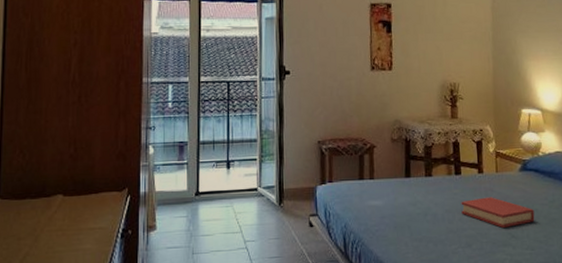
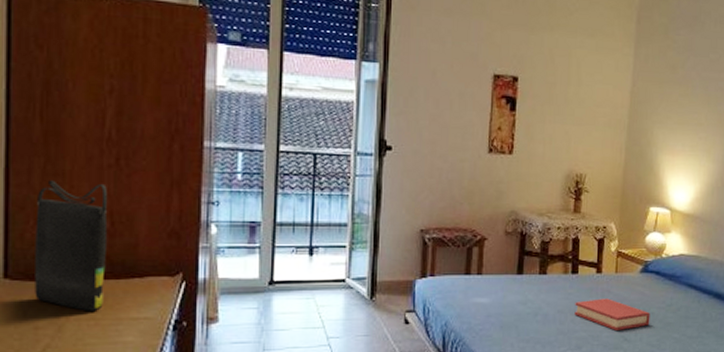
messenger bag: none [18,117,72,224] -> present [35,180,108,311]

